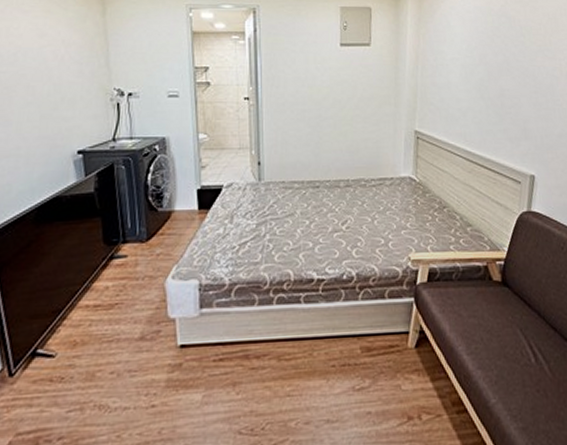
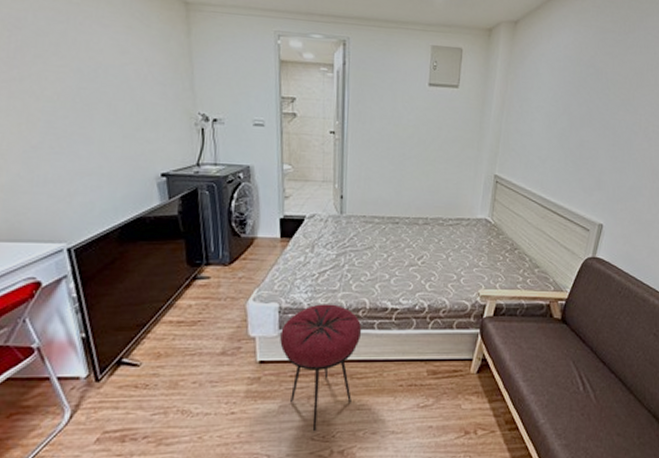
stool: none [201,278,288,425] -> present [280,304,362,432]

